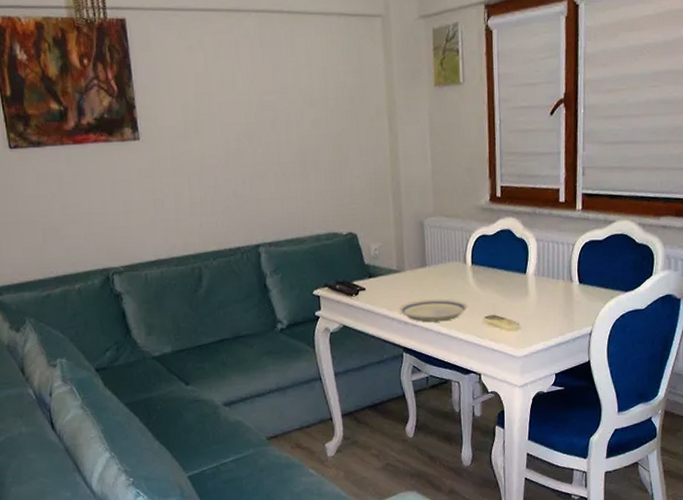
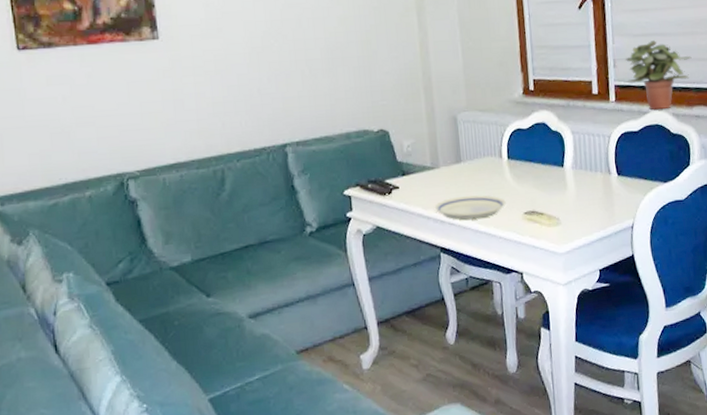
potted plant: none [594,149,663,219] -> present [625,40,692,110]

